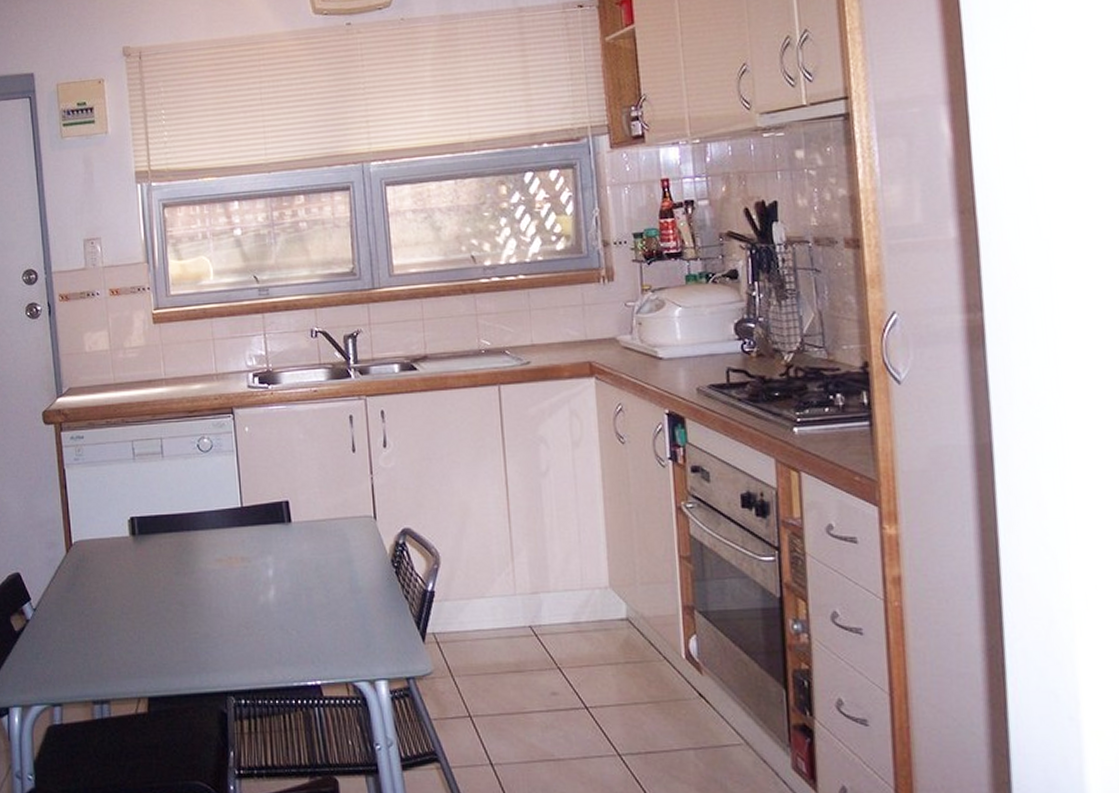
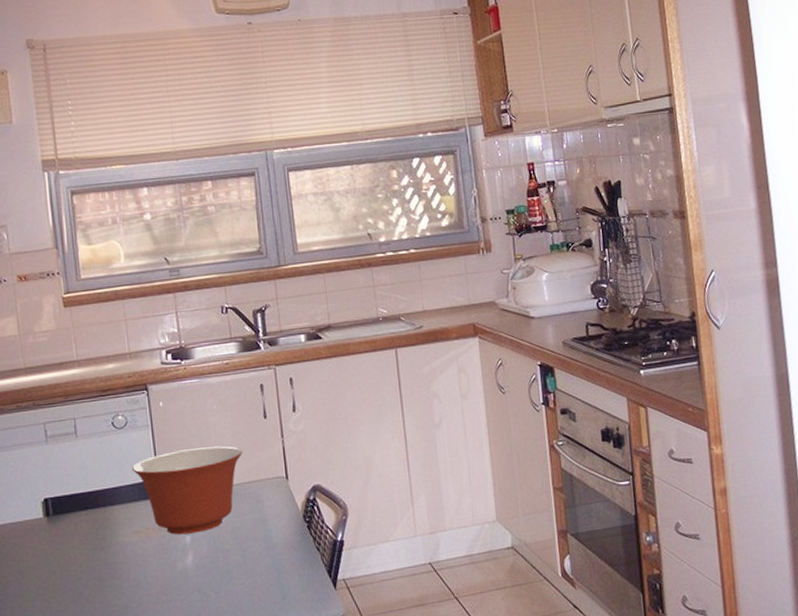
mixing bowl: none [217,478,329,567] -> present [132,446,243,535]

